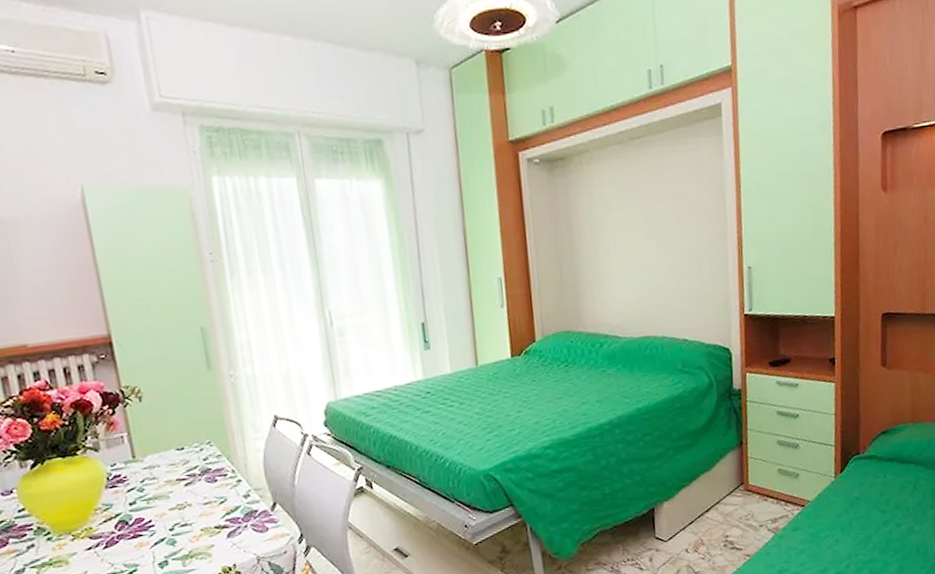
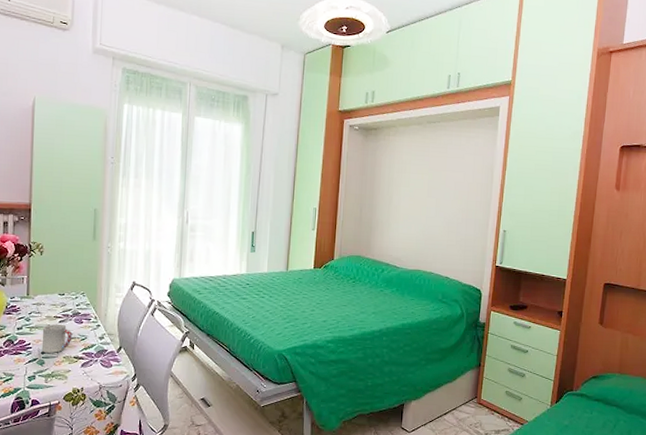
cup: none [163,487,208,529] -> present [41,323,73,353]

